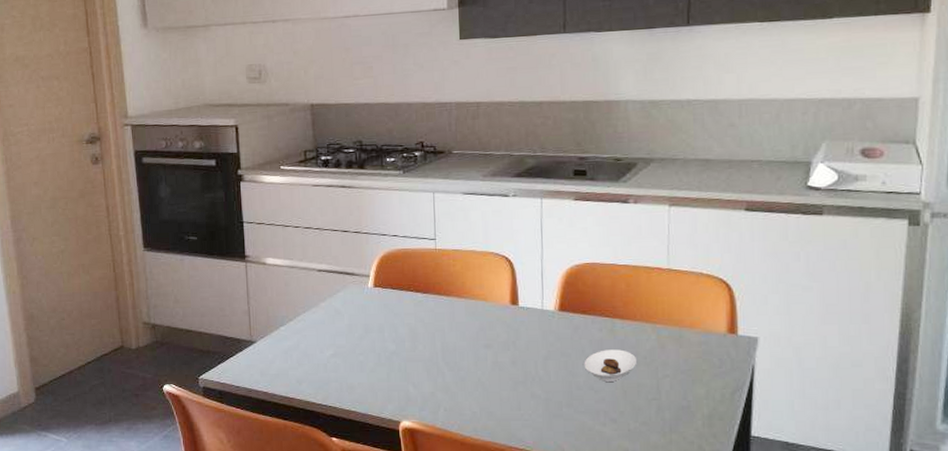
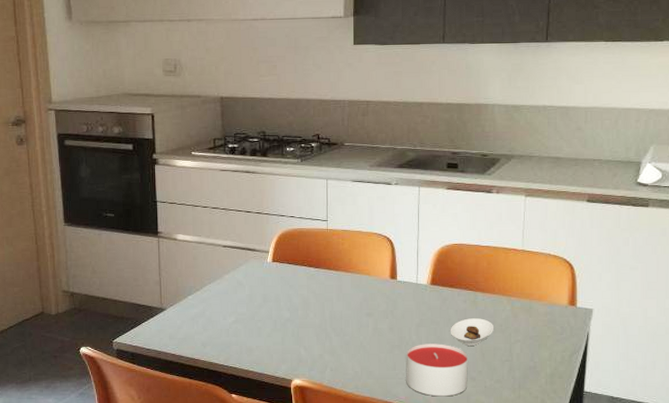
candle: none [532,379,608,441] -> present [406,344,468,397]

